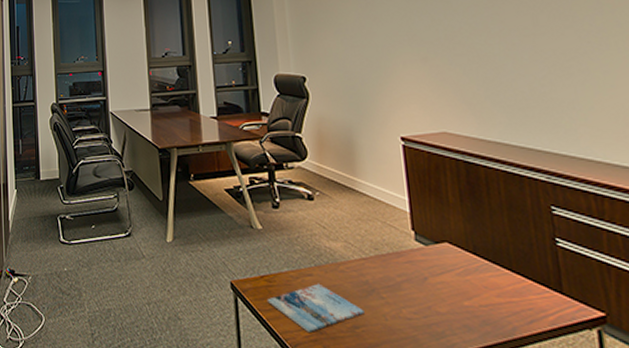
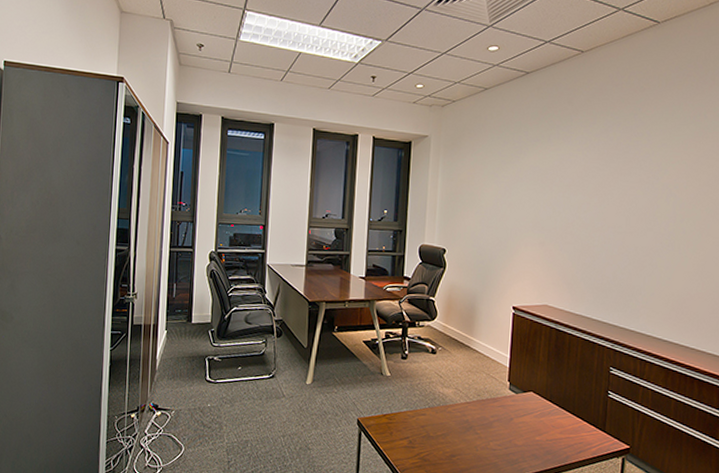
magazine: present [266,283,364,332] -> none [385,421,461,460]

